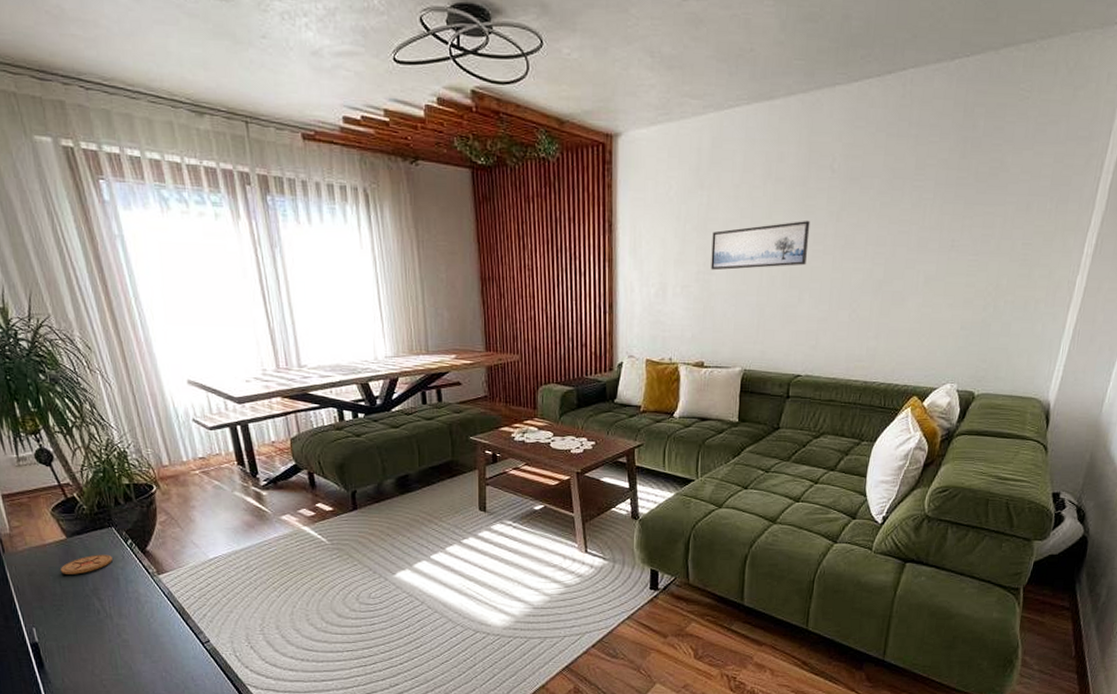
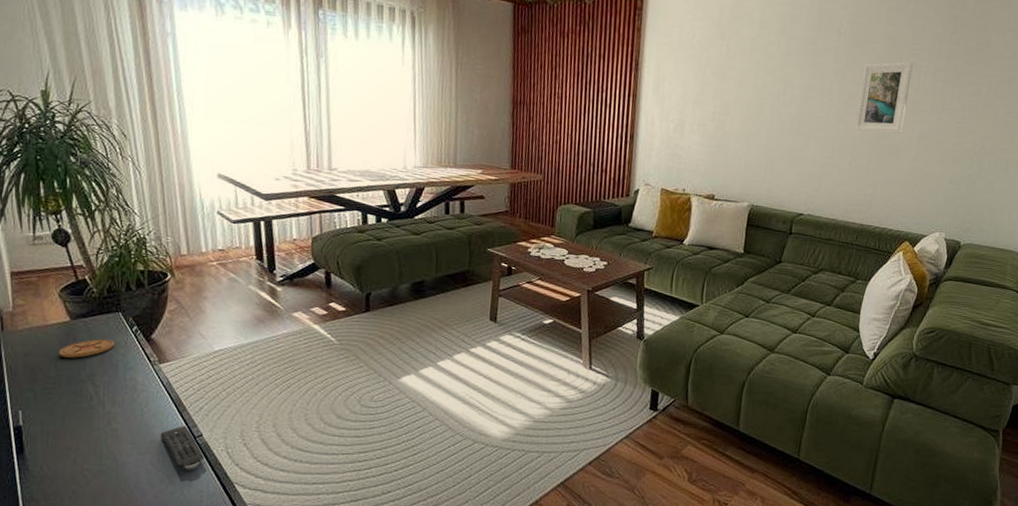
remote control: none [169,633,215,675] -> present [160,425,205,470]
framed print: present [711,221,810,271] -> none [726,75,818,115]
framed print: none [853,196,917,280] -> present [854,61,914,134]

